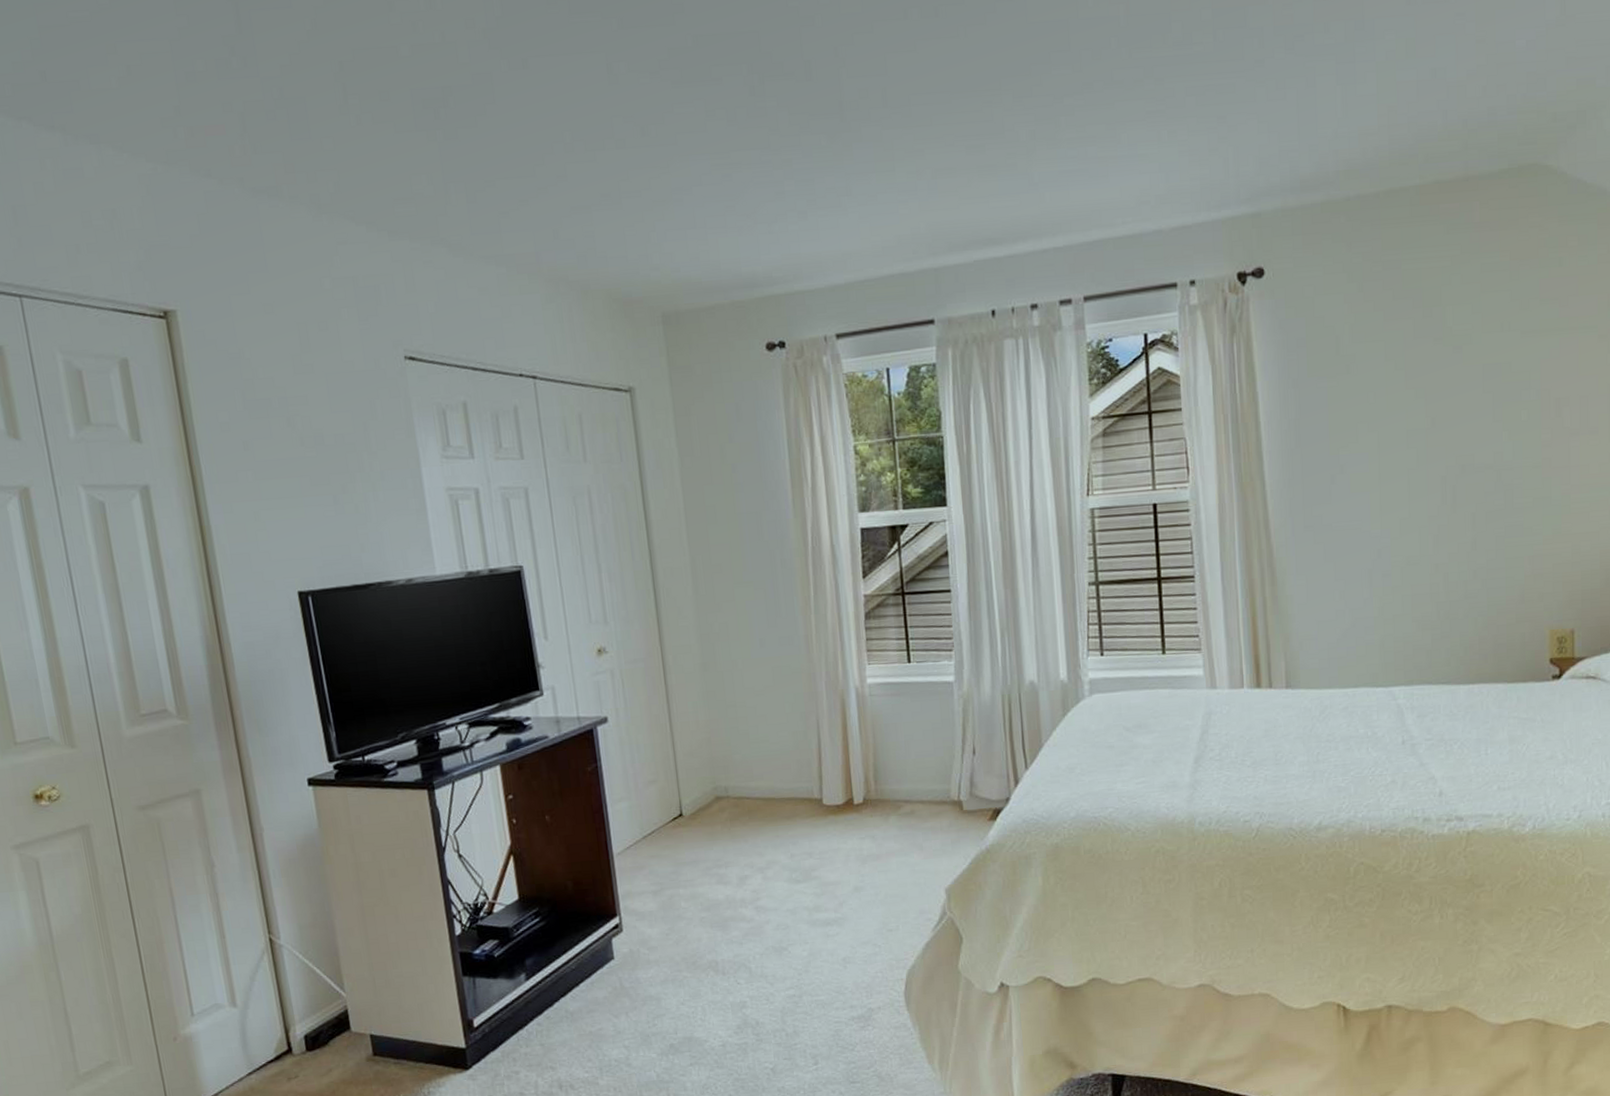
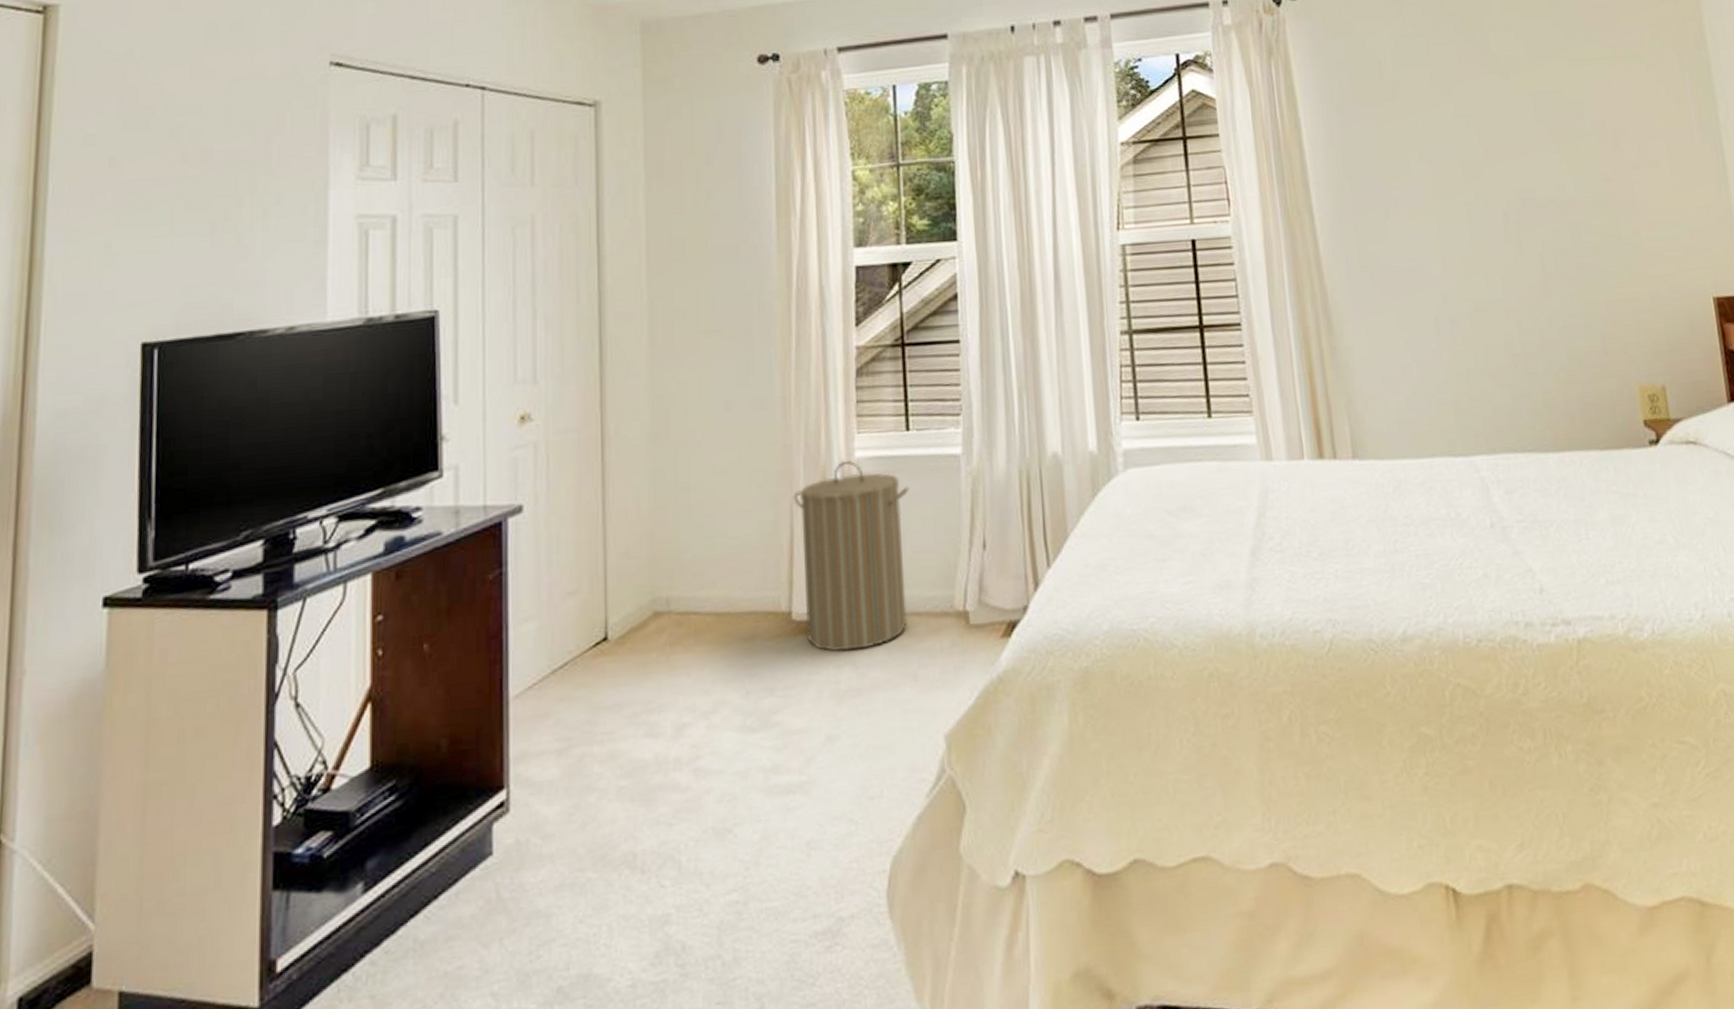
laundry hamper: none [818,685,914,828] -> present [793,460,910,653]

